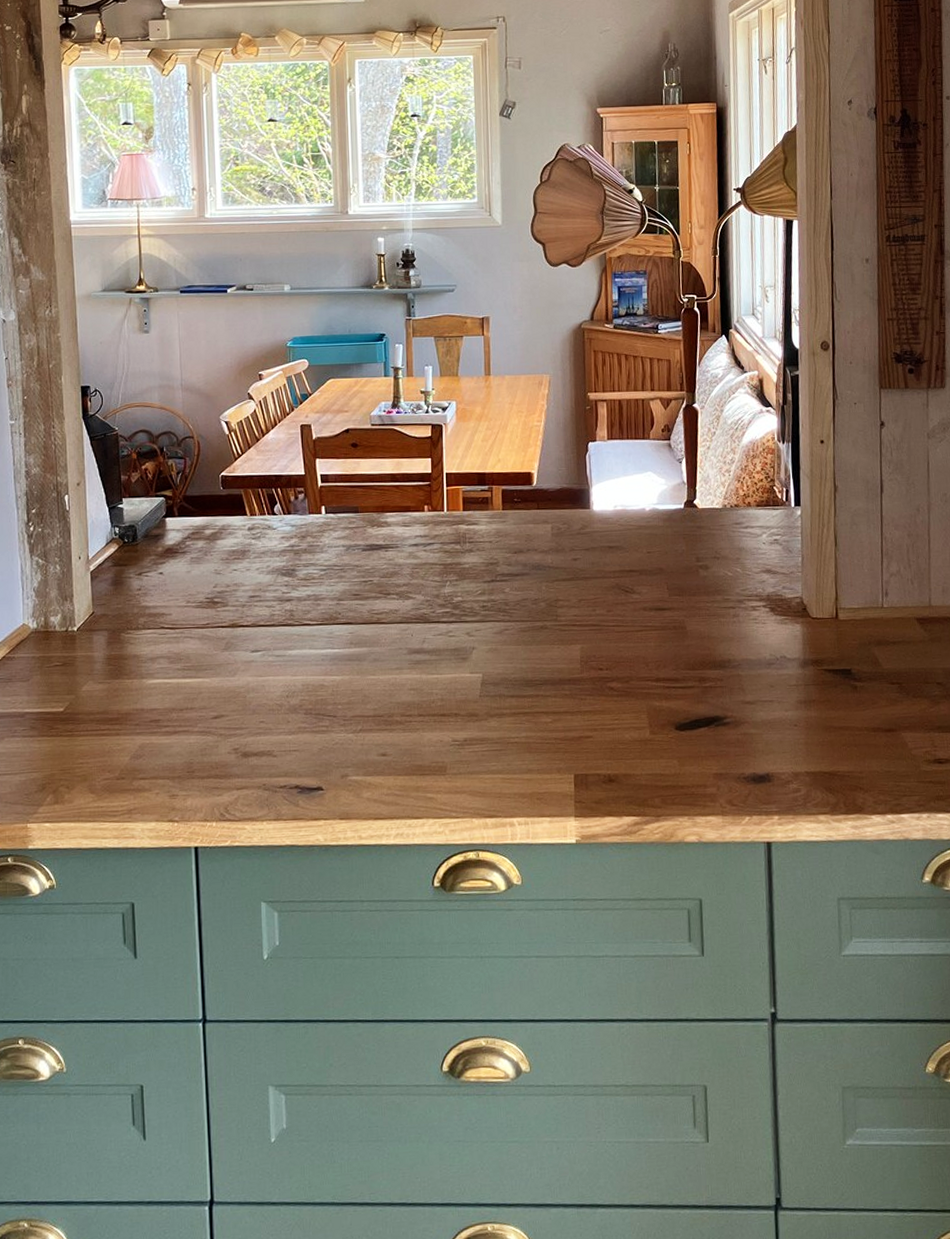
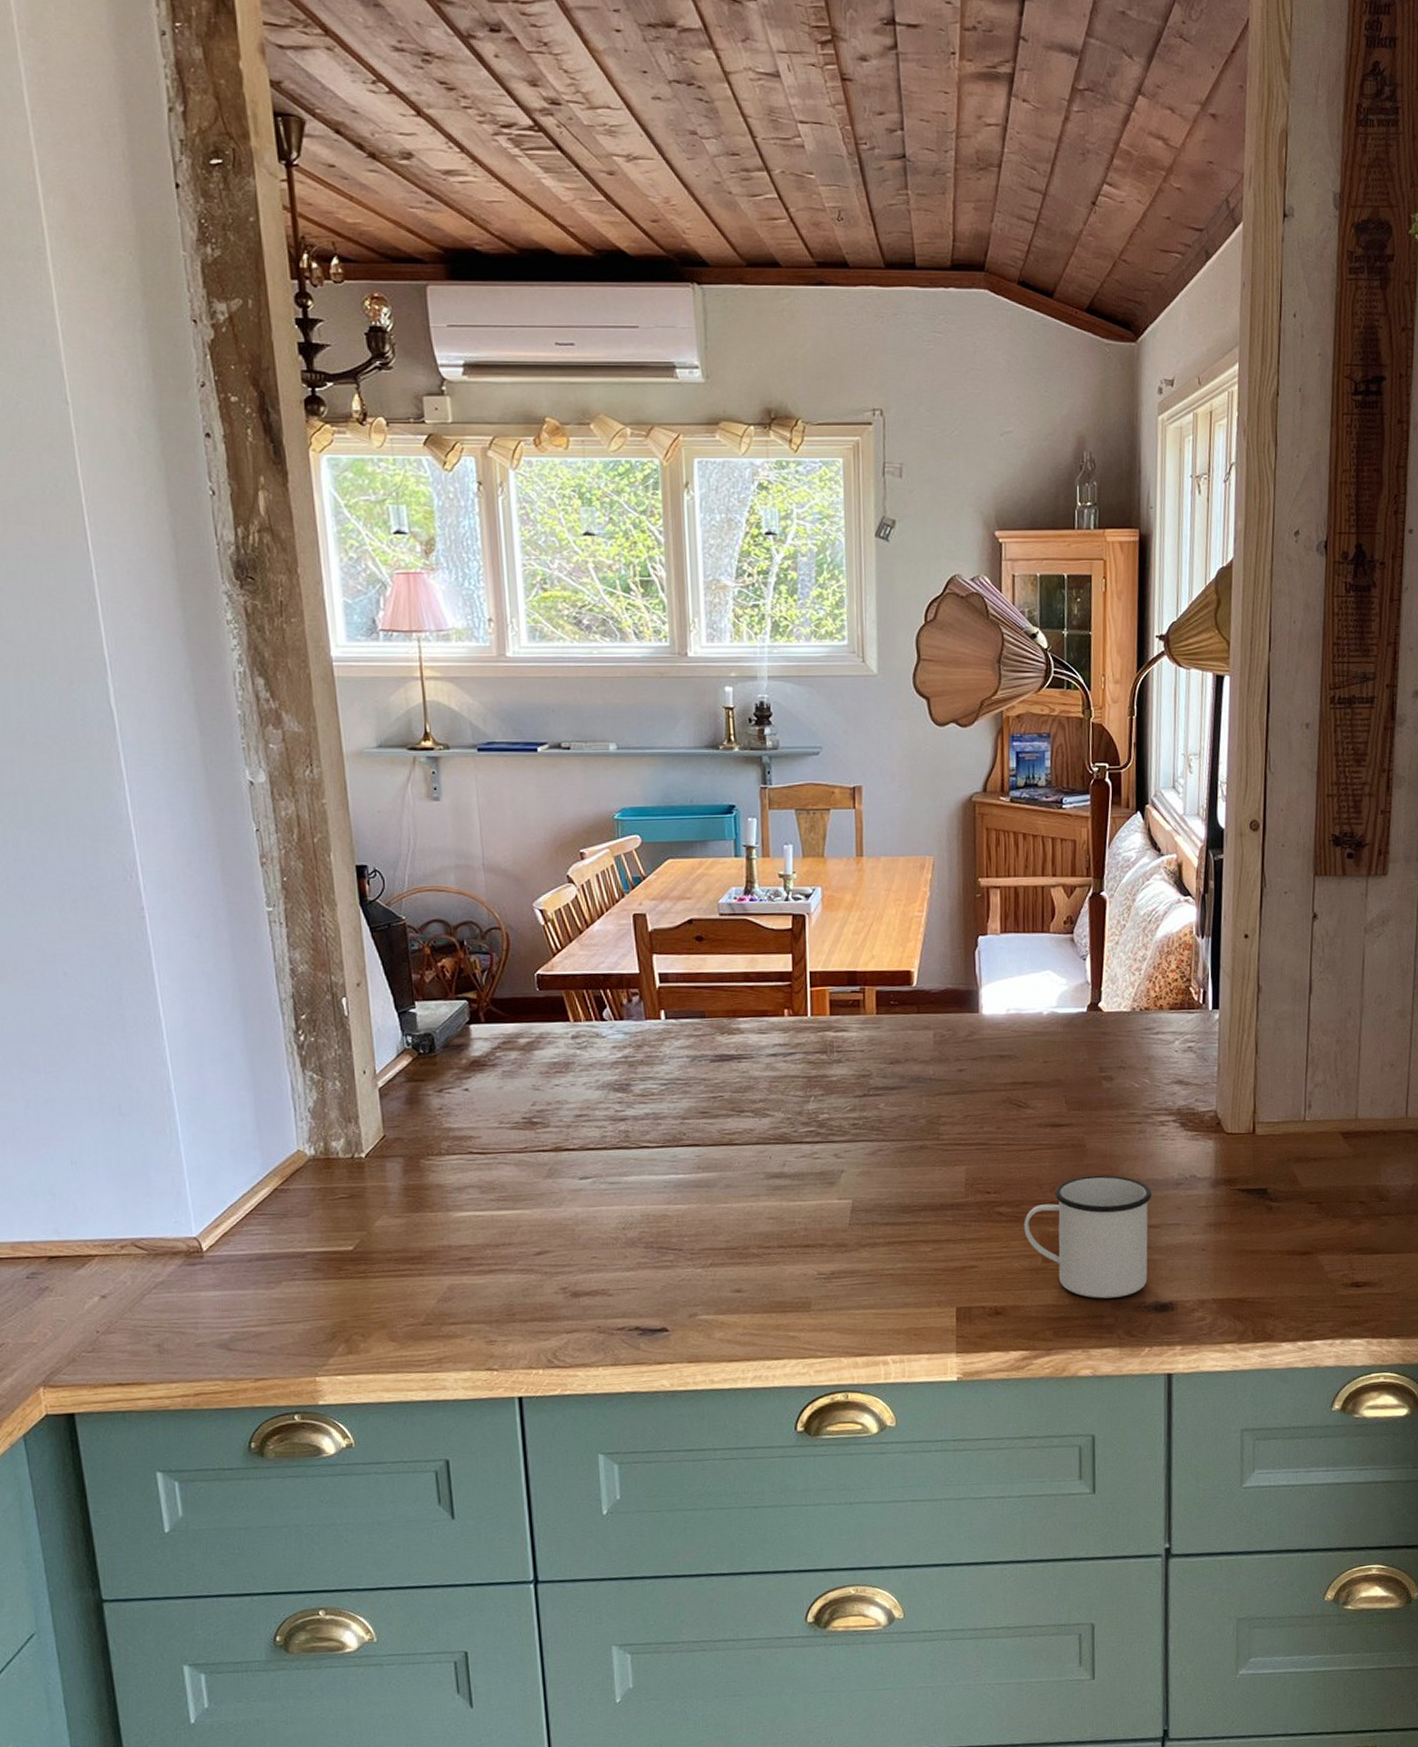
mug: none [633,654,747,769] -> present [1024,1175,1153,1299]

